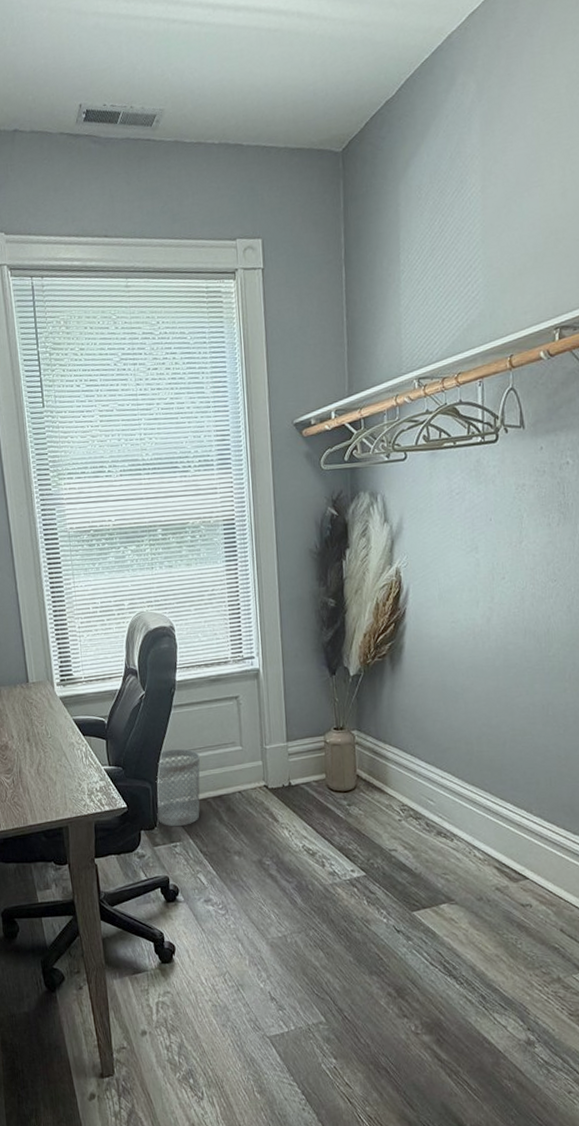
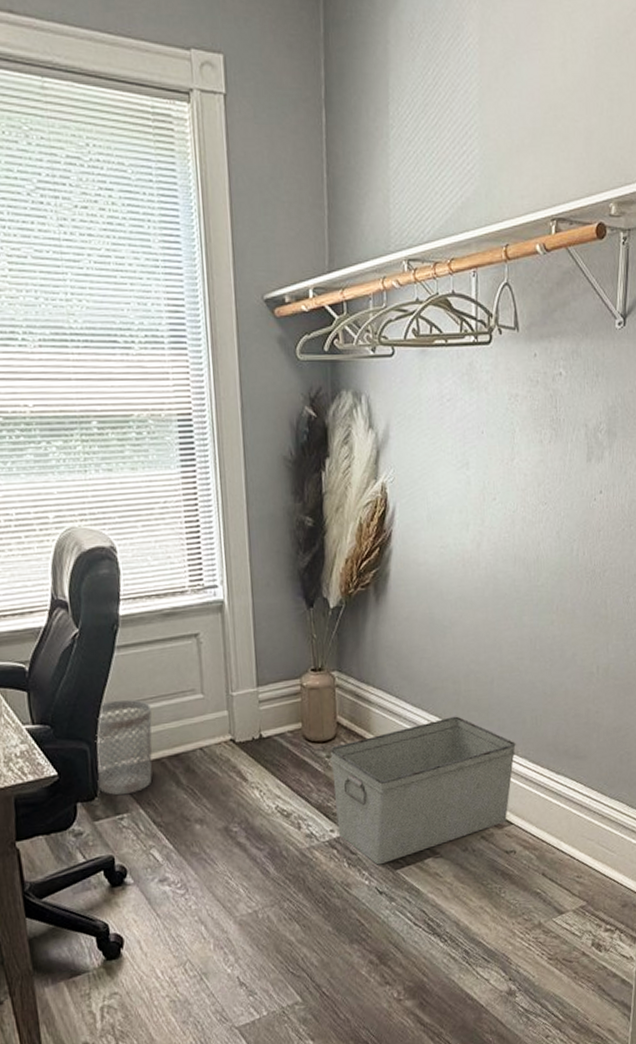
storage bin: none [350,774,530,906] -> present [329,716,516,865]

